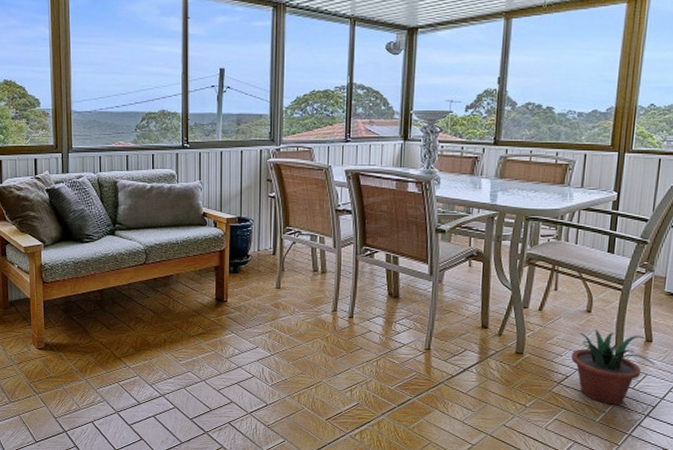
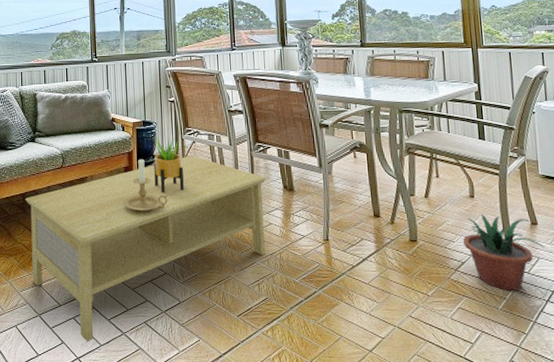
coffee table: none [103,257,371,439] -> present [25,155,267,342]
candle holder: none [212,257,261,314] -> present [123,158,168,212]
potted plant: none [247,234,281,295] -> present [153,135,184,193]

